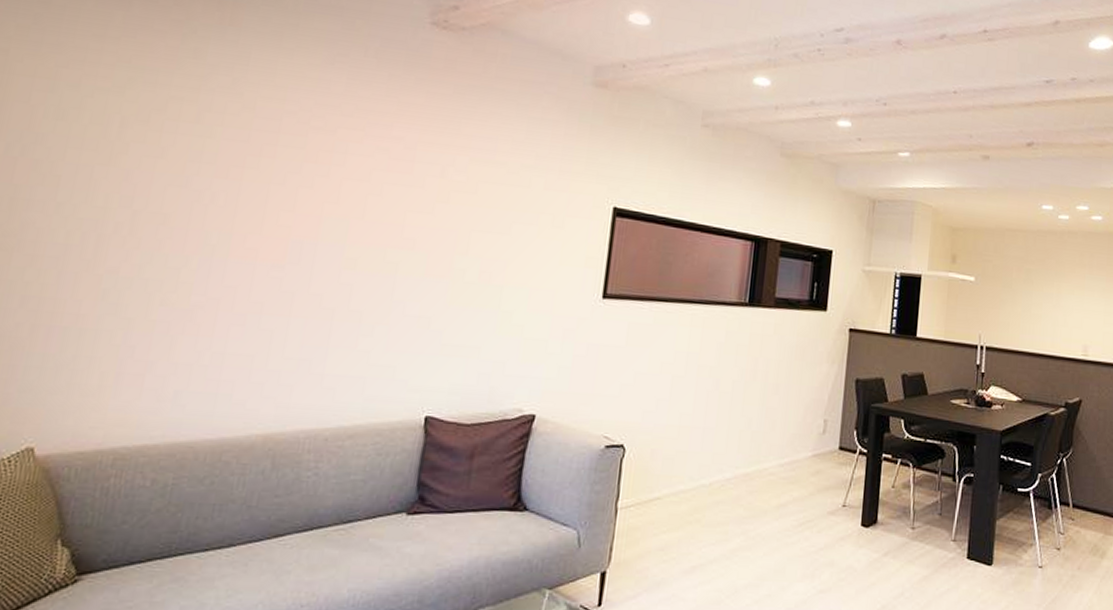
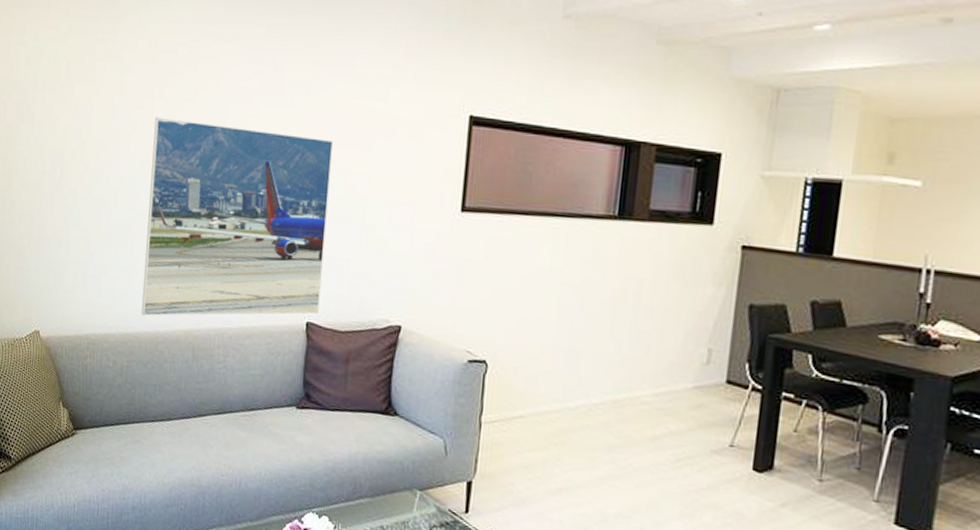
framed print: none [201,188,469,420] -> present [141,117,334,316]

